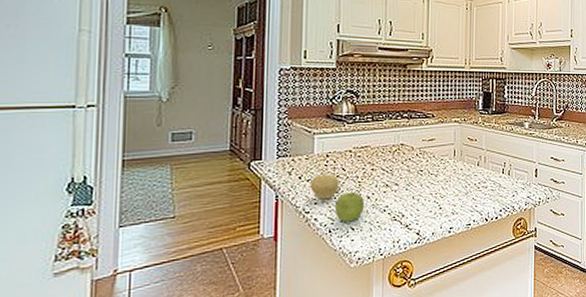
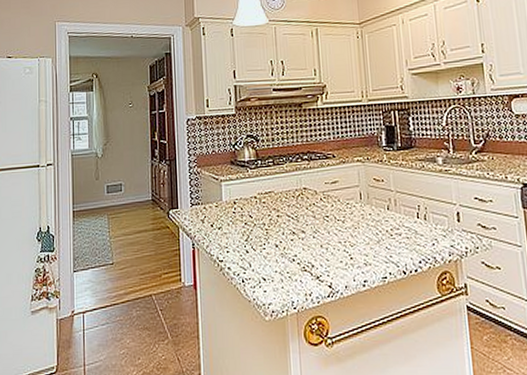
fruit: present [310,168,339,200] -> none [221,215,248,248]
fruit: present [334,191,364,222] -> none [245,239,273,272]

